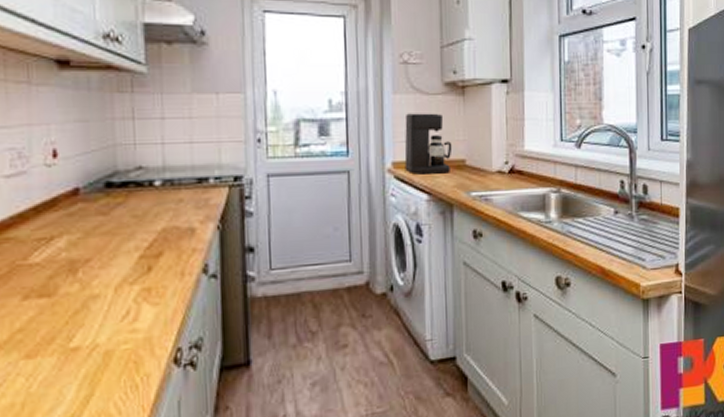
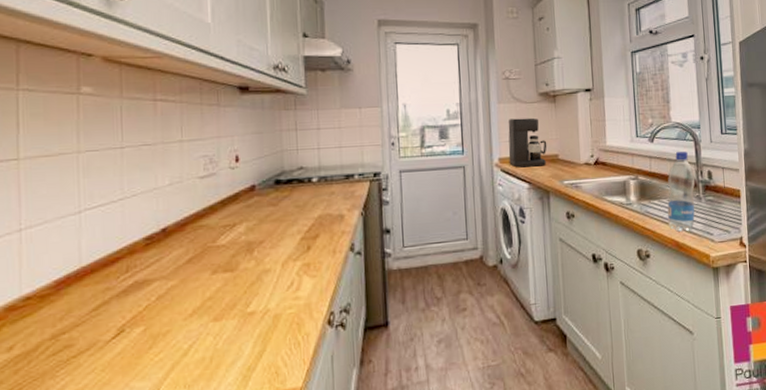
bottle: none [593,159,628,258] -> present [667,151,695,233]

